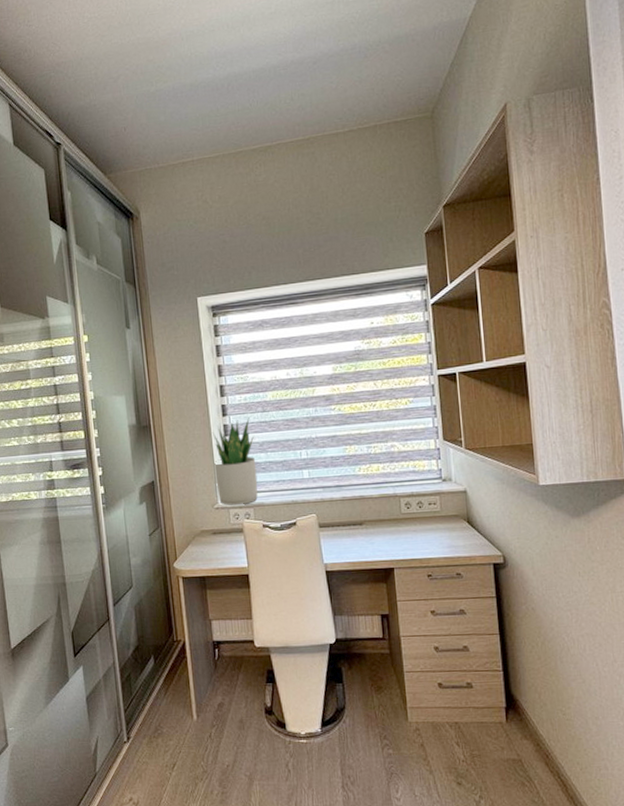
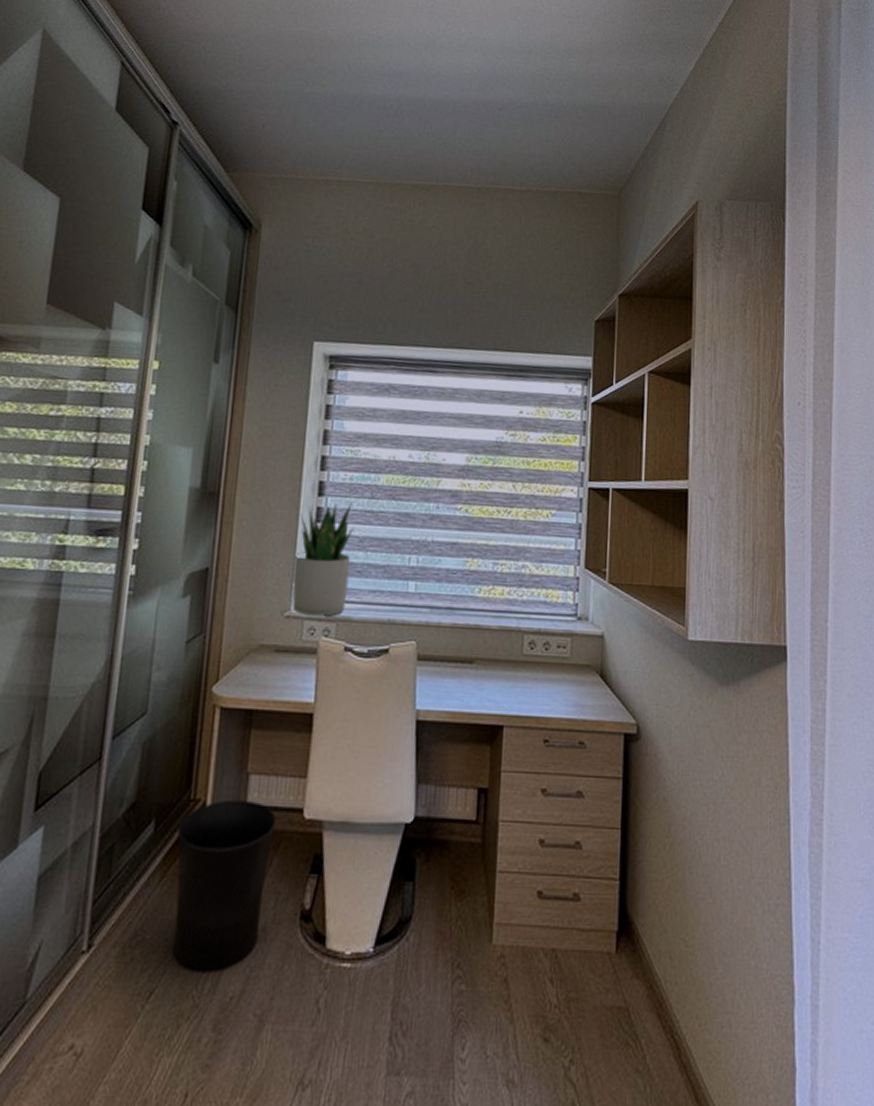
waste bin: none [169,637,238,751] -> present [172,799,277,972]

